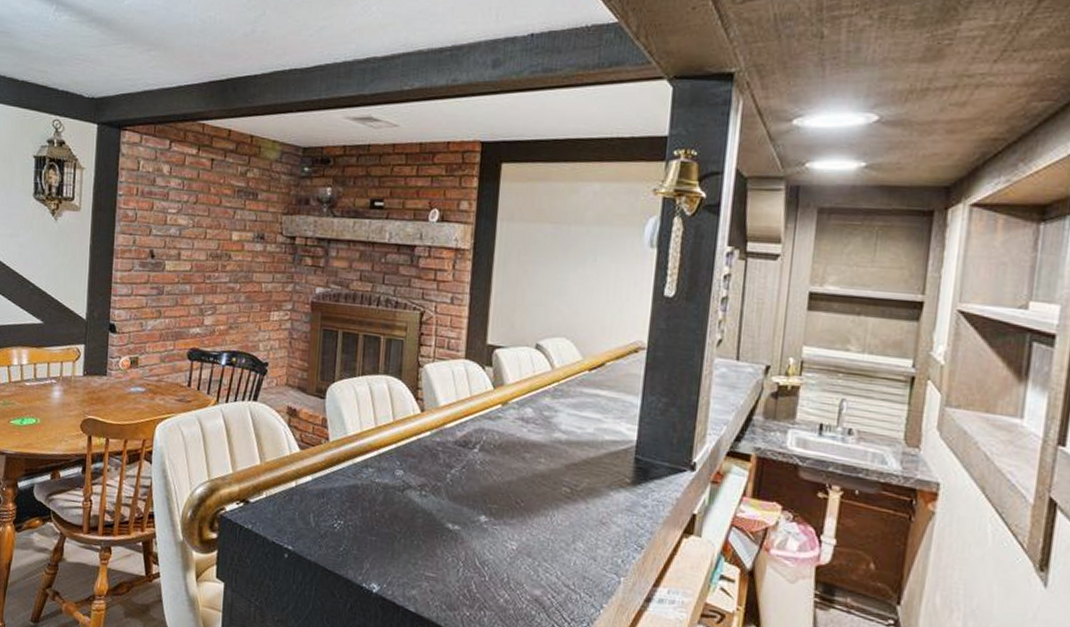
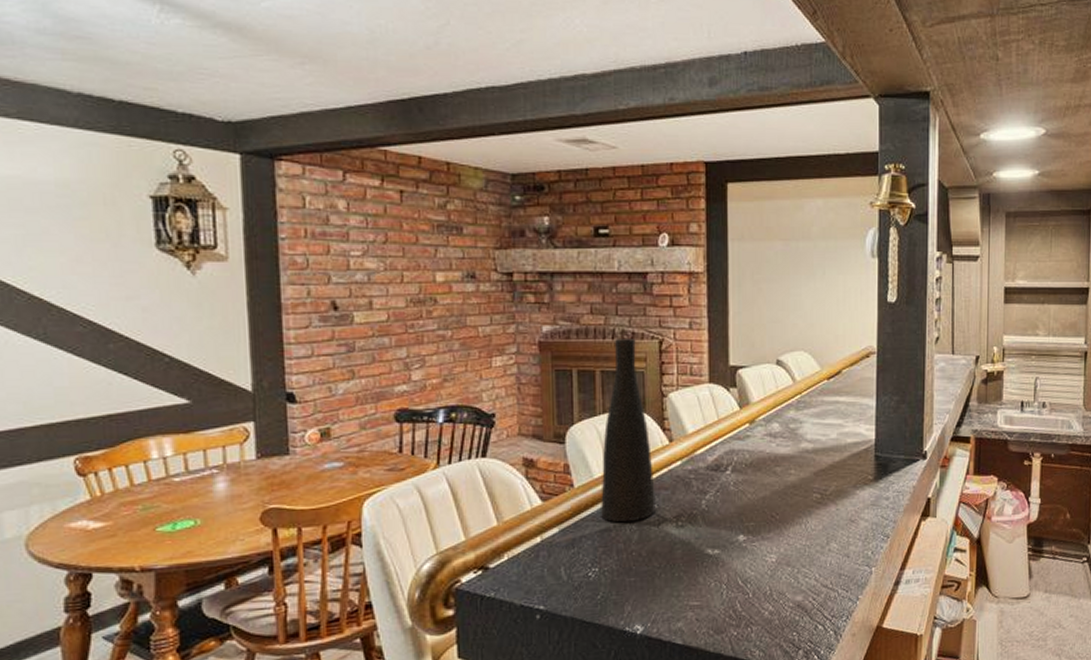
vase: none [351,306,403,483] -> present [601,337,656,523]

